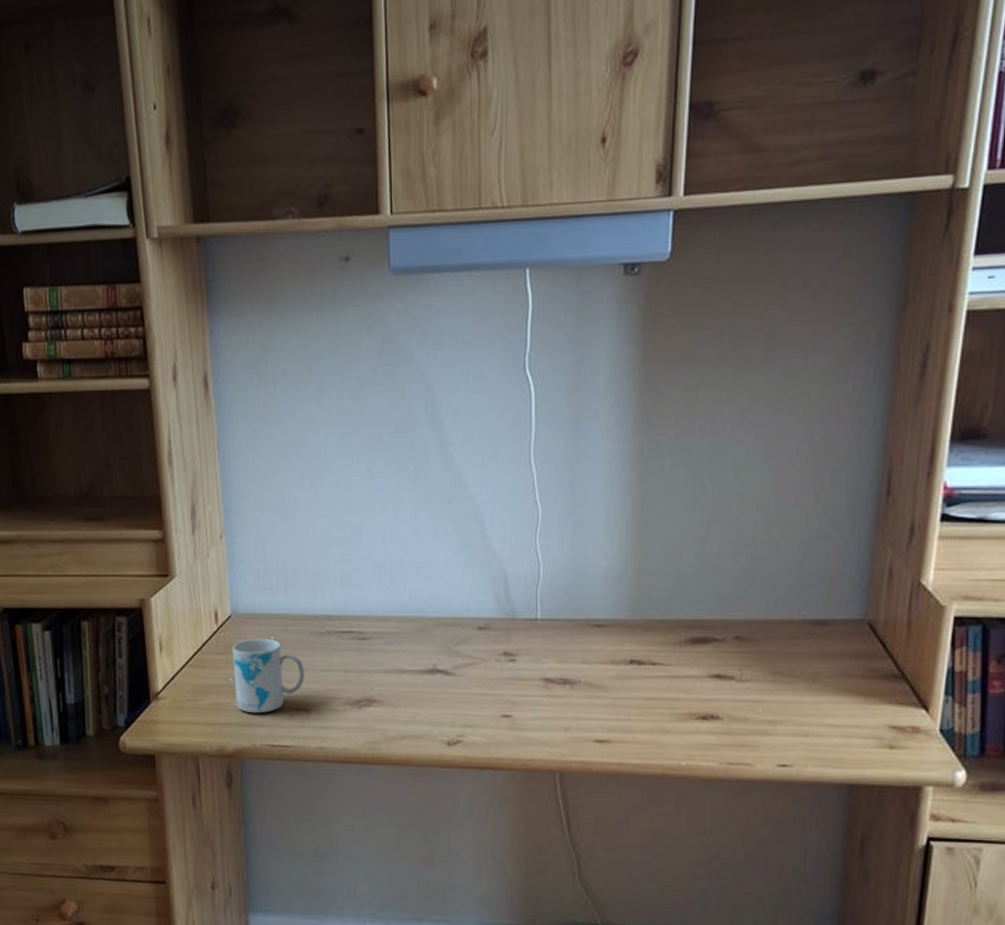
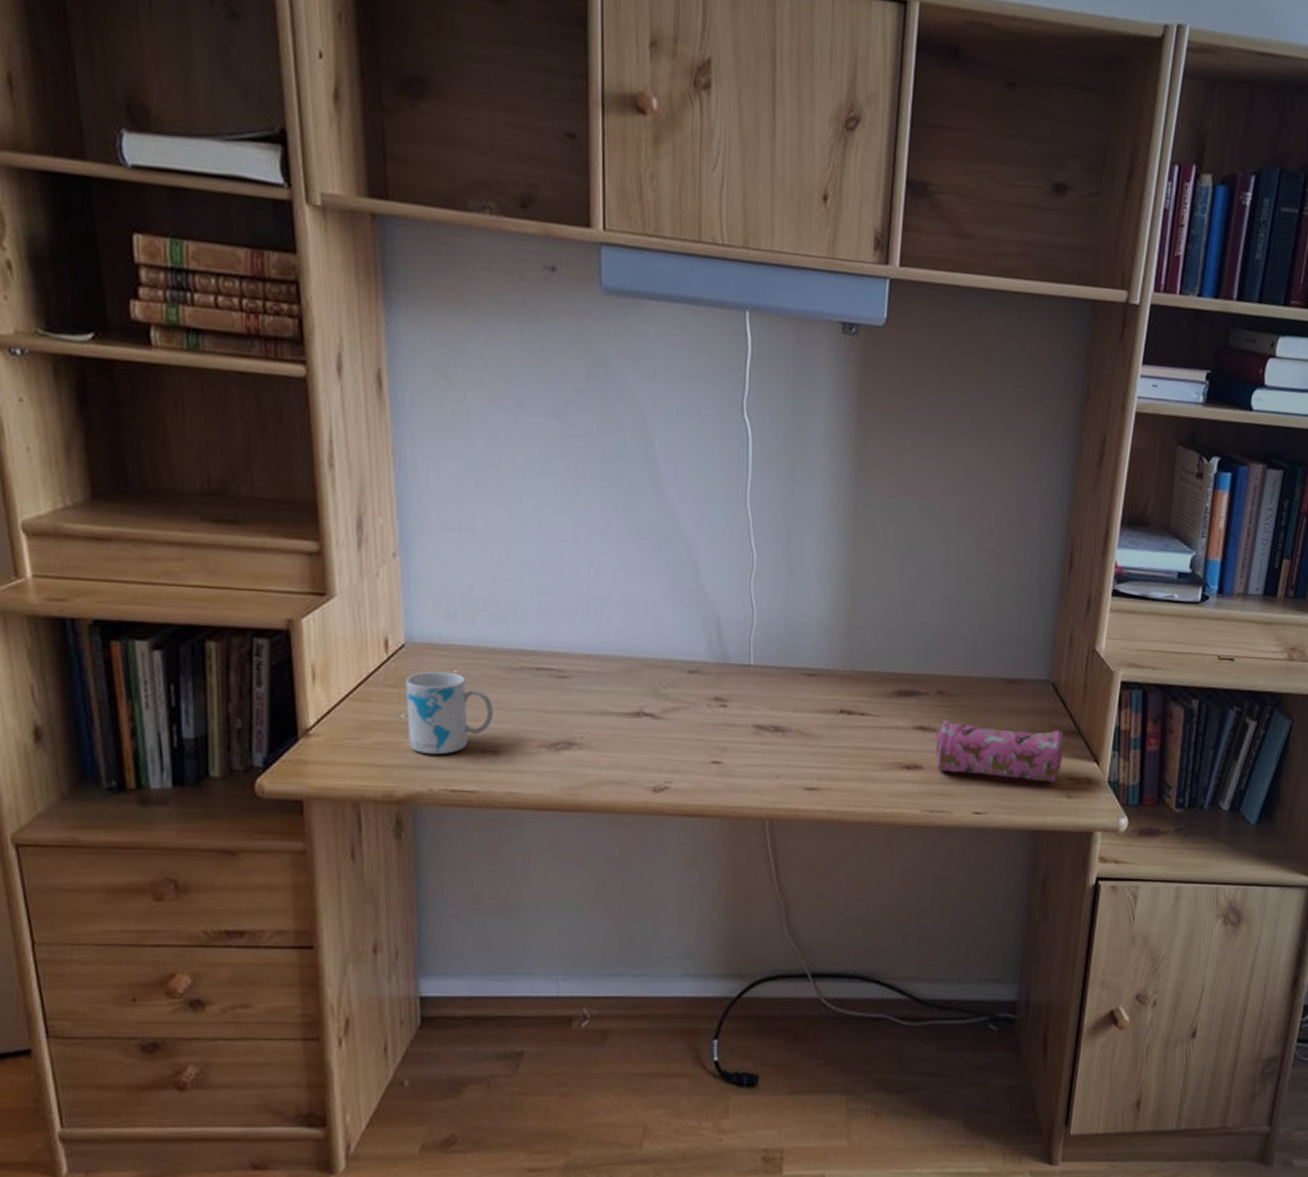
pencil case: none [732,666,883,732] -> present [934,719,1063,782]

